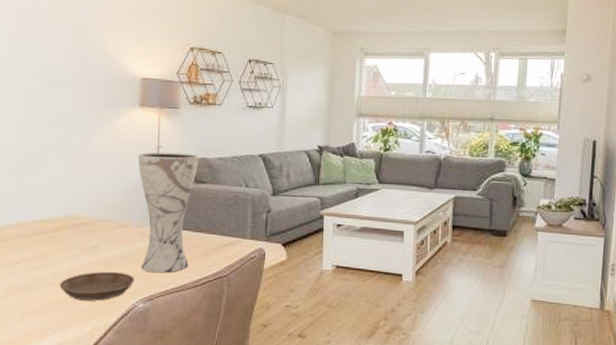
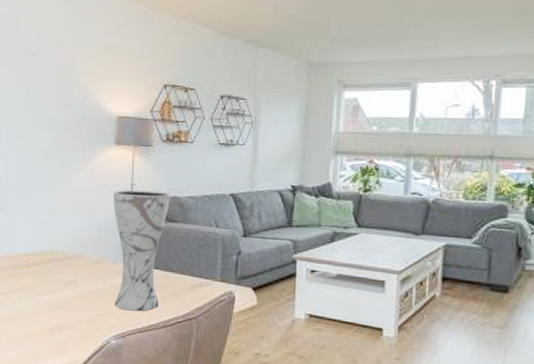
saucer: present [59,271,134,301] -> none [41,306,108,335]

